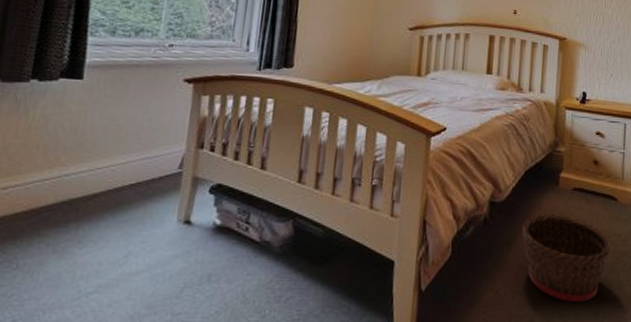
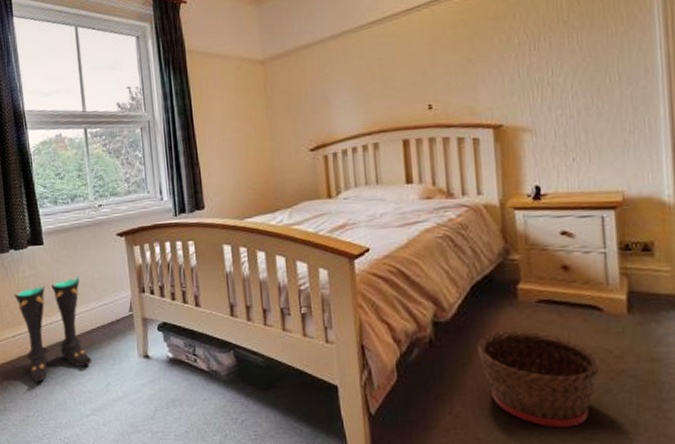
boots: none [14,122,122,250] -> present [13,277,92,383]

